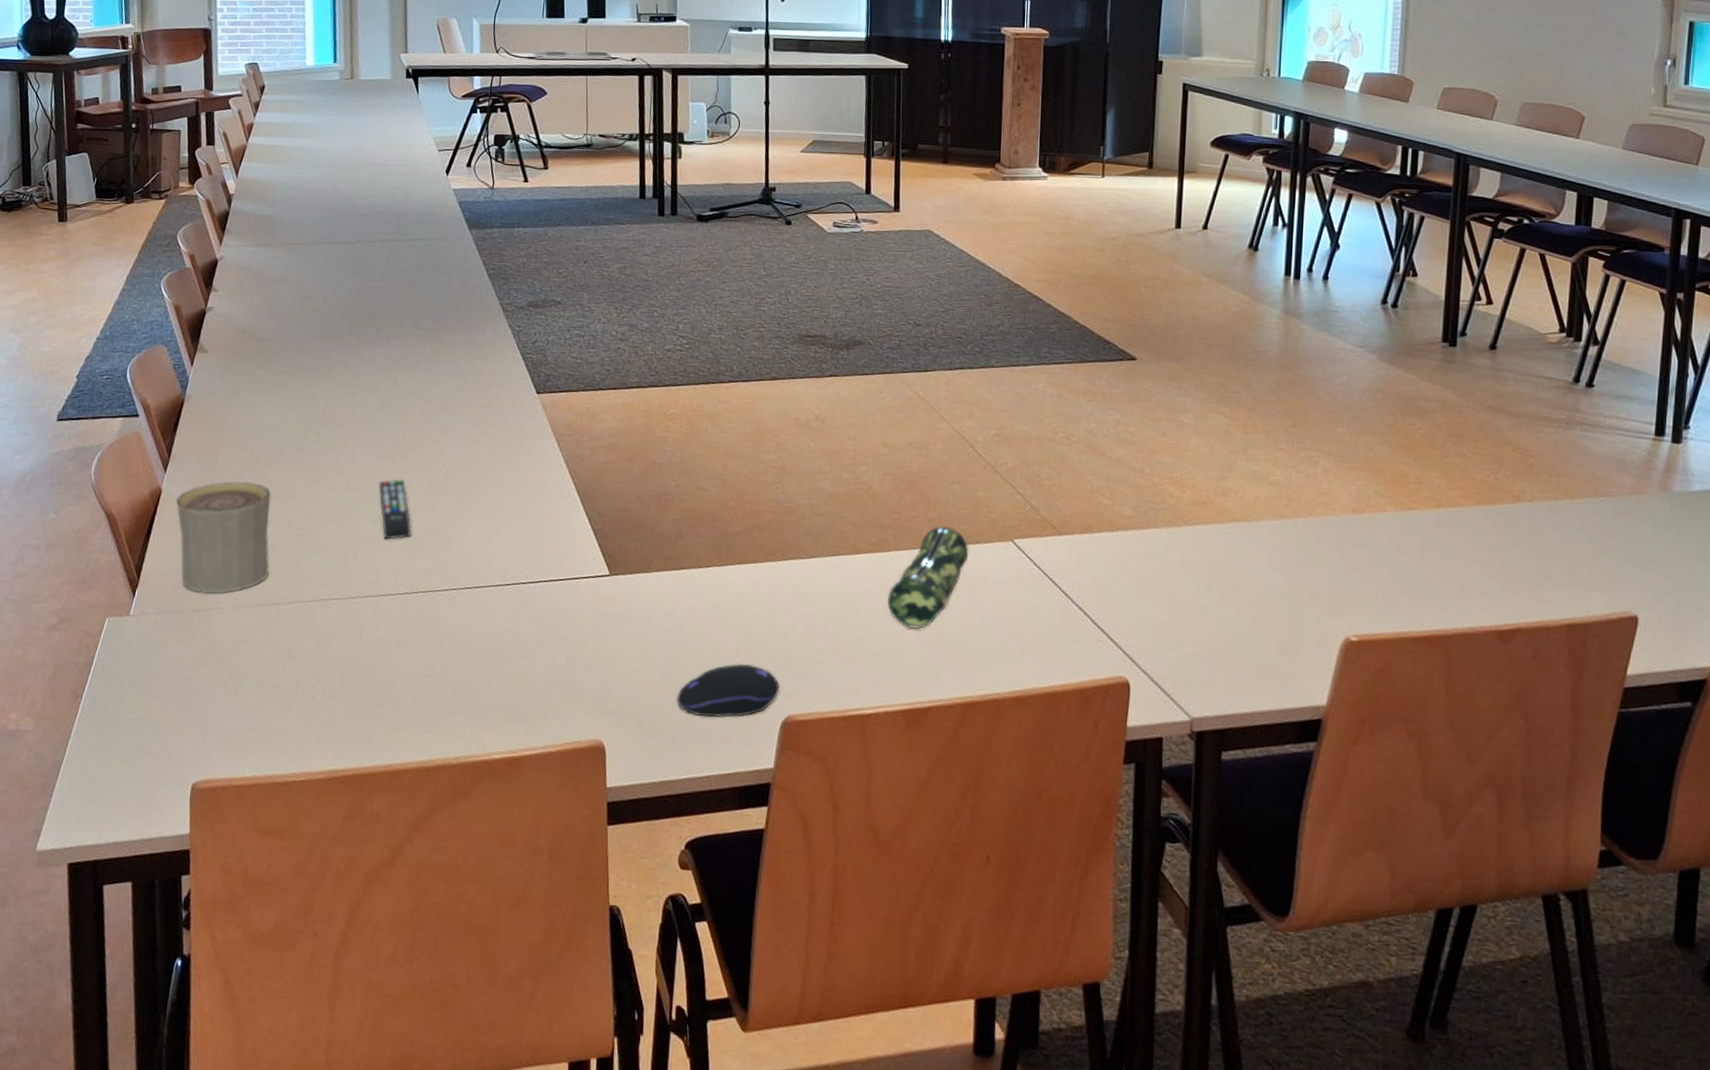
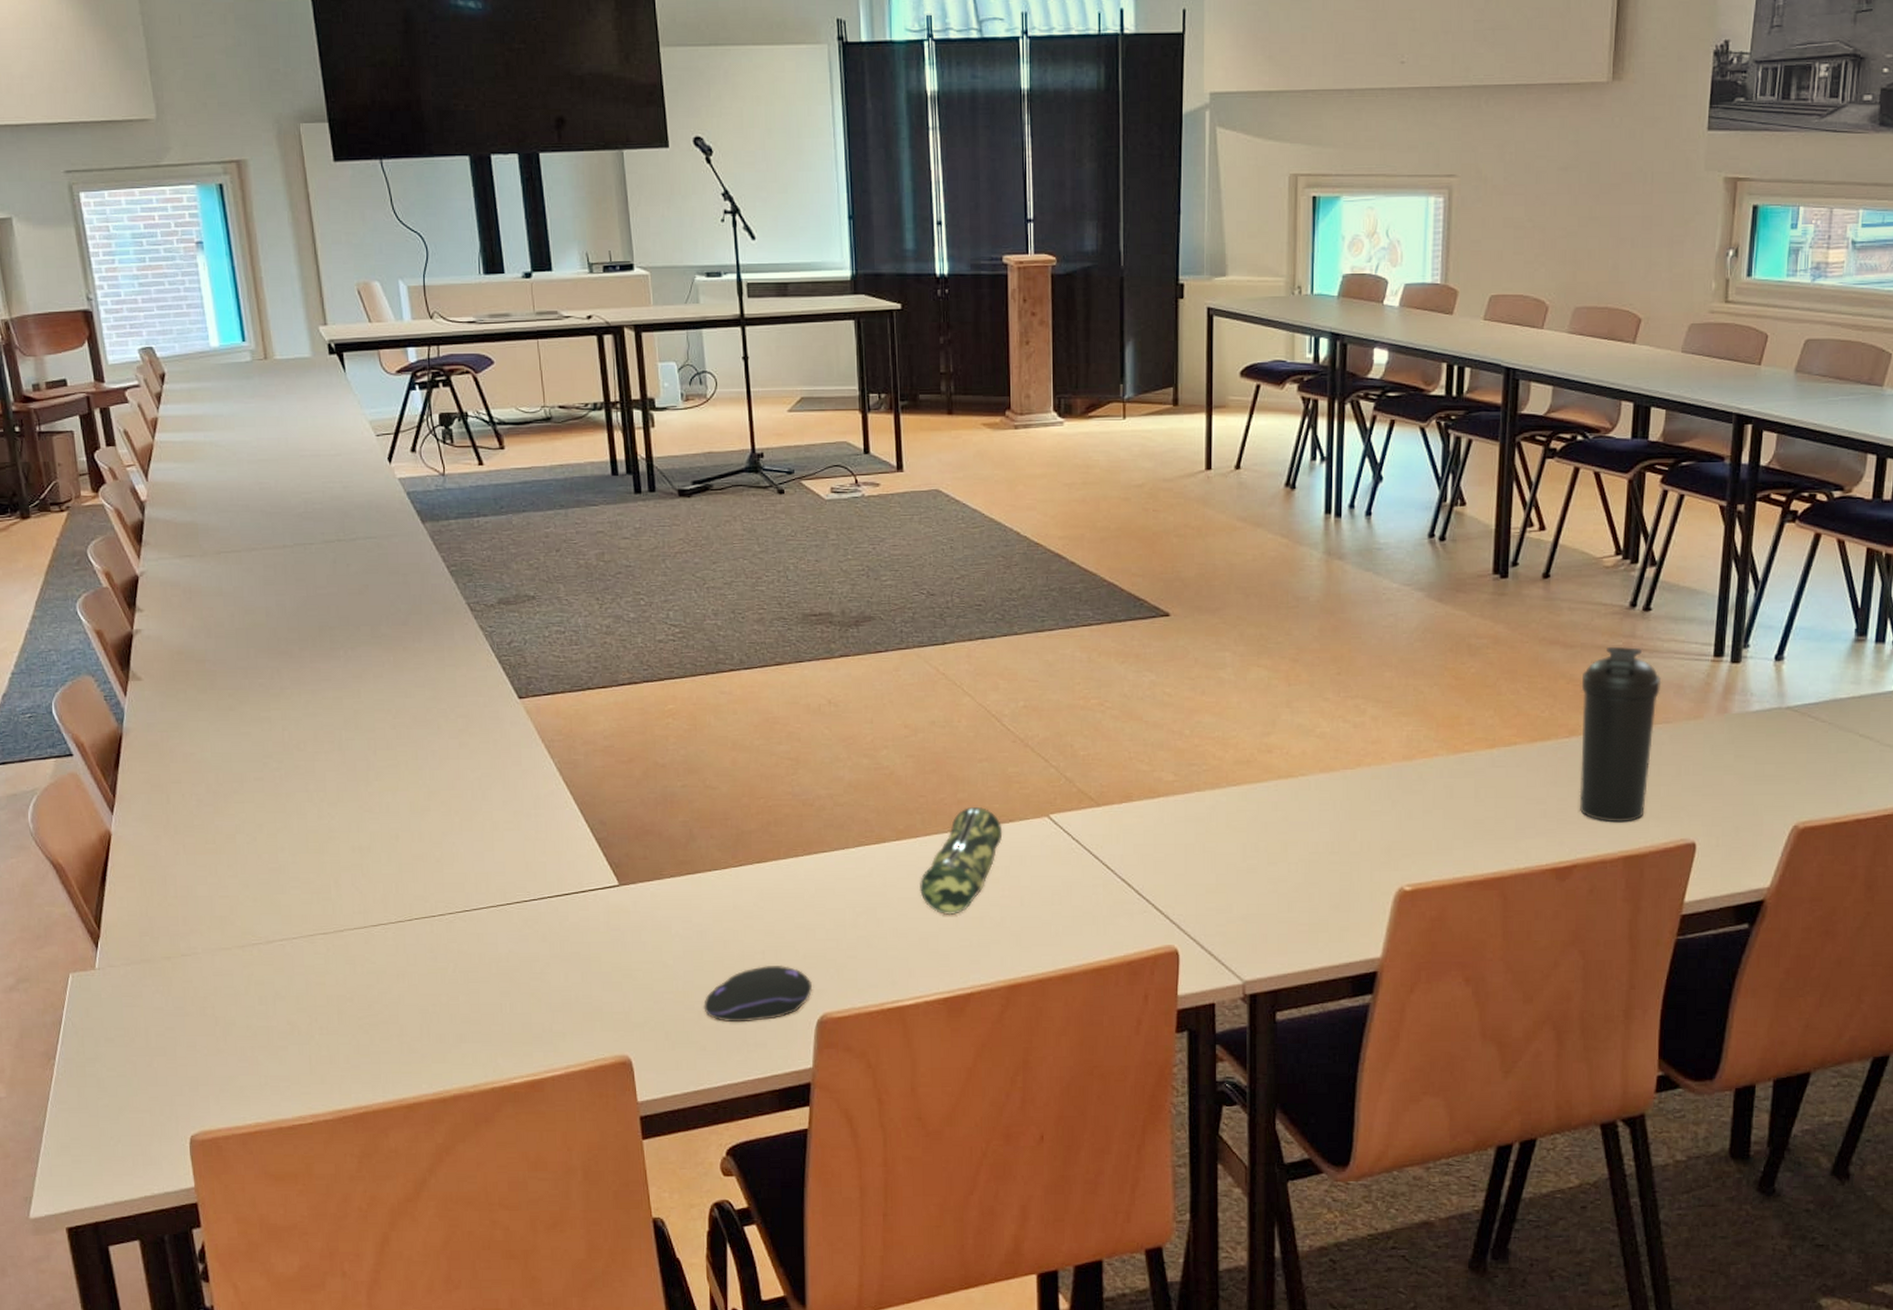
cup: present [176,481,272,594] -> none [129,817,244,939]
remote control: present [378,479,412,540] -> none [354,802,397,867]
water bottle: none [1523,418,1604,591] -> present [1579,646,1662,823]

